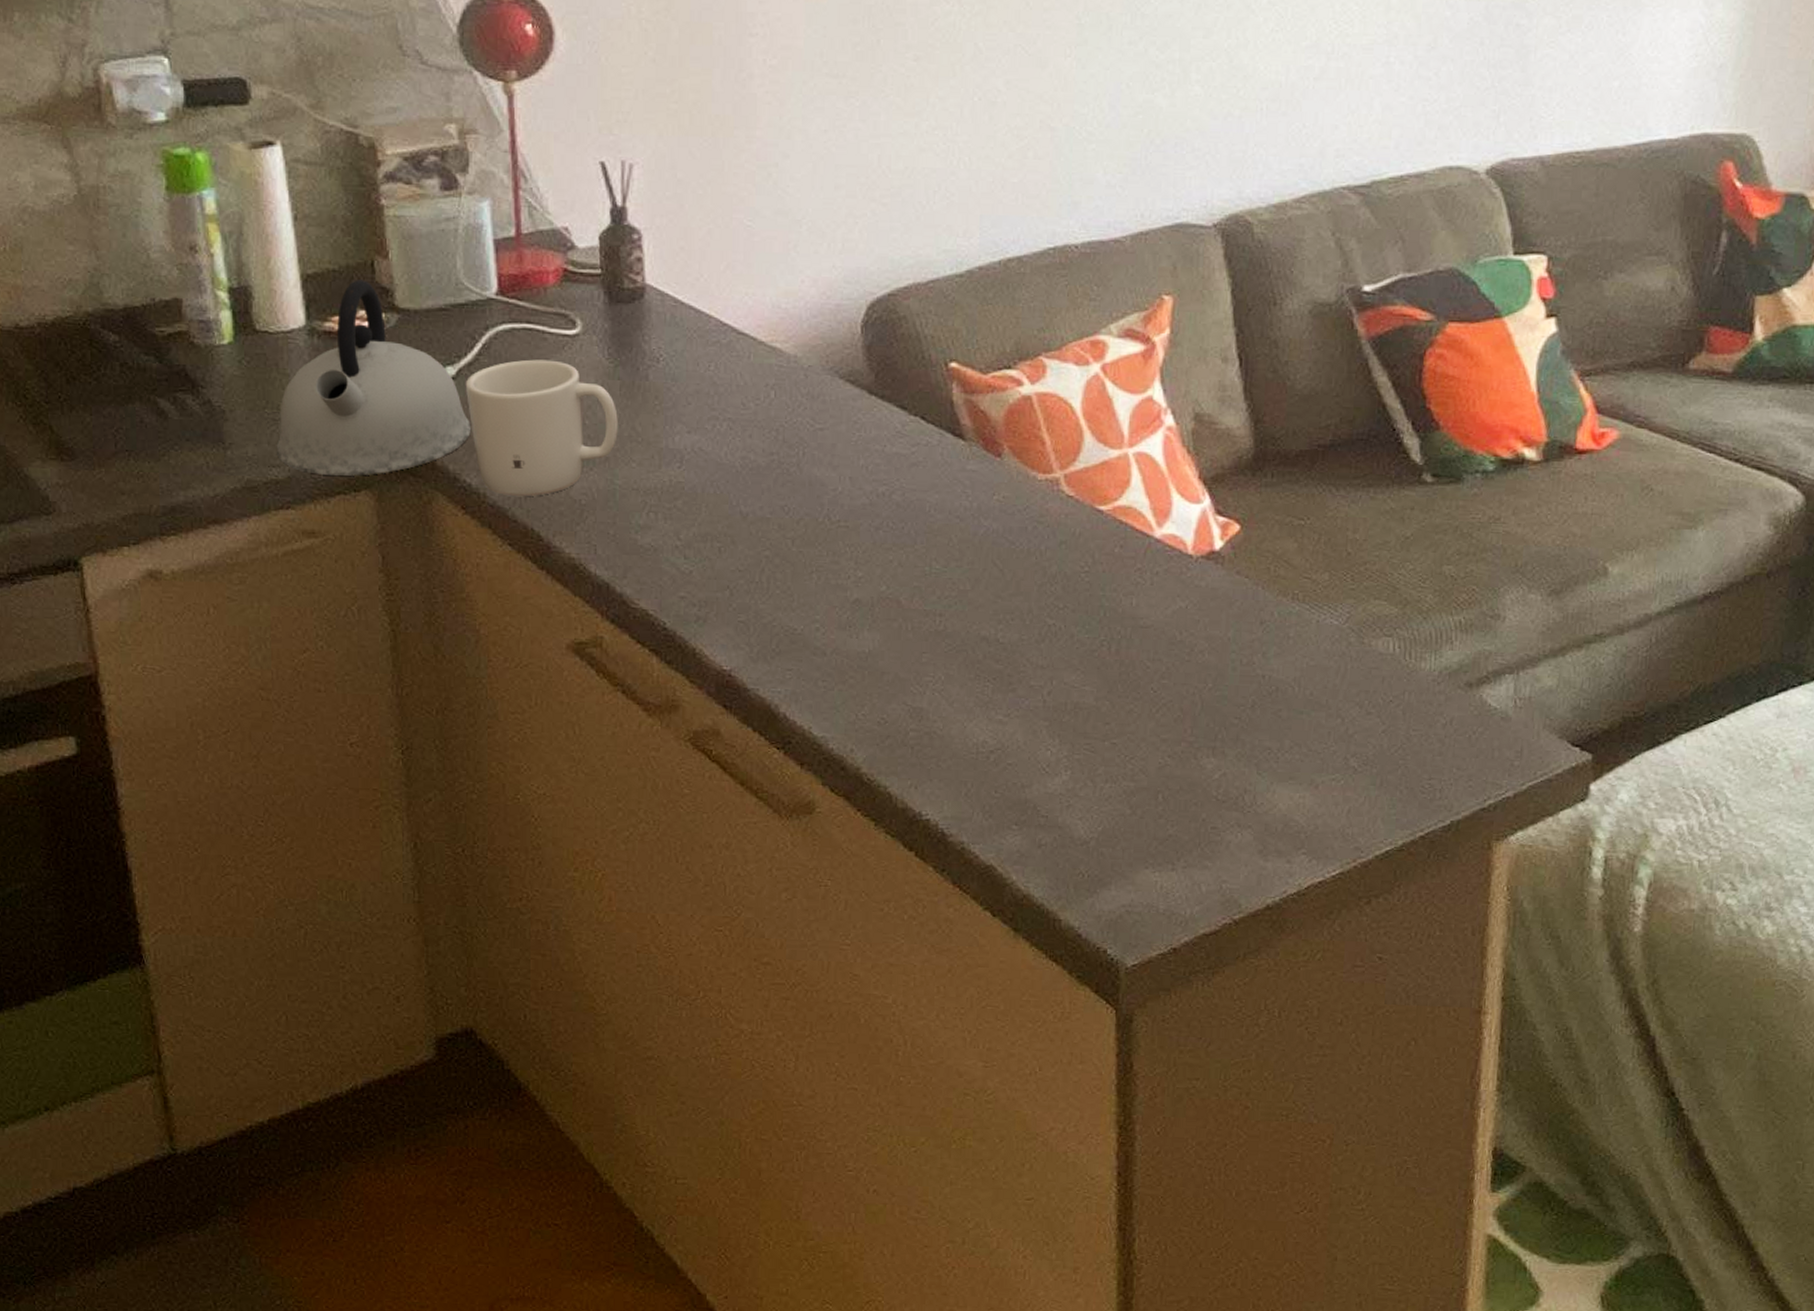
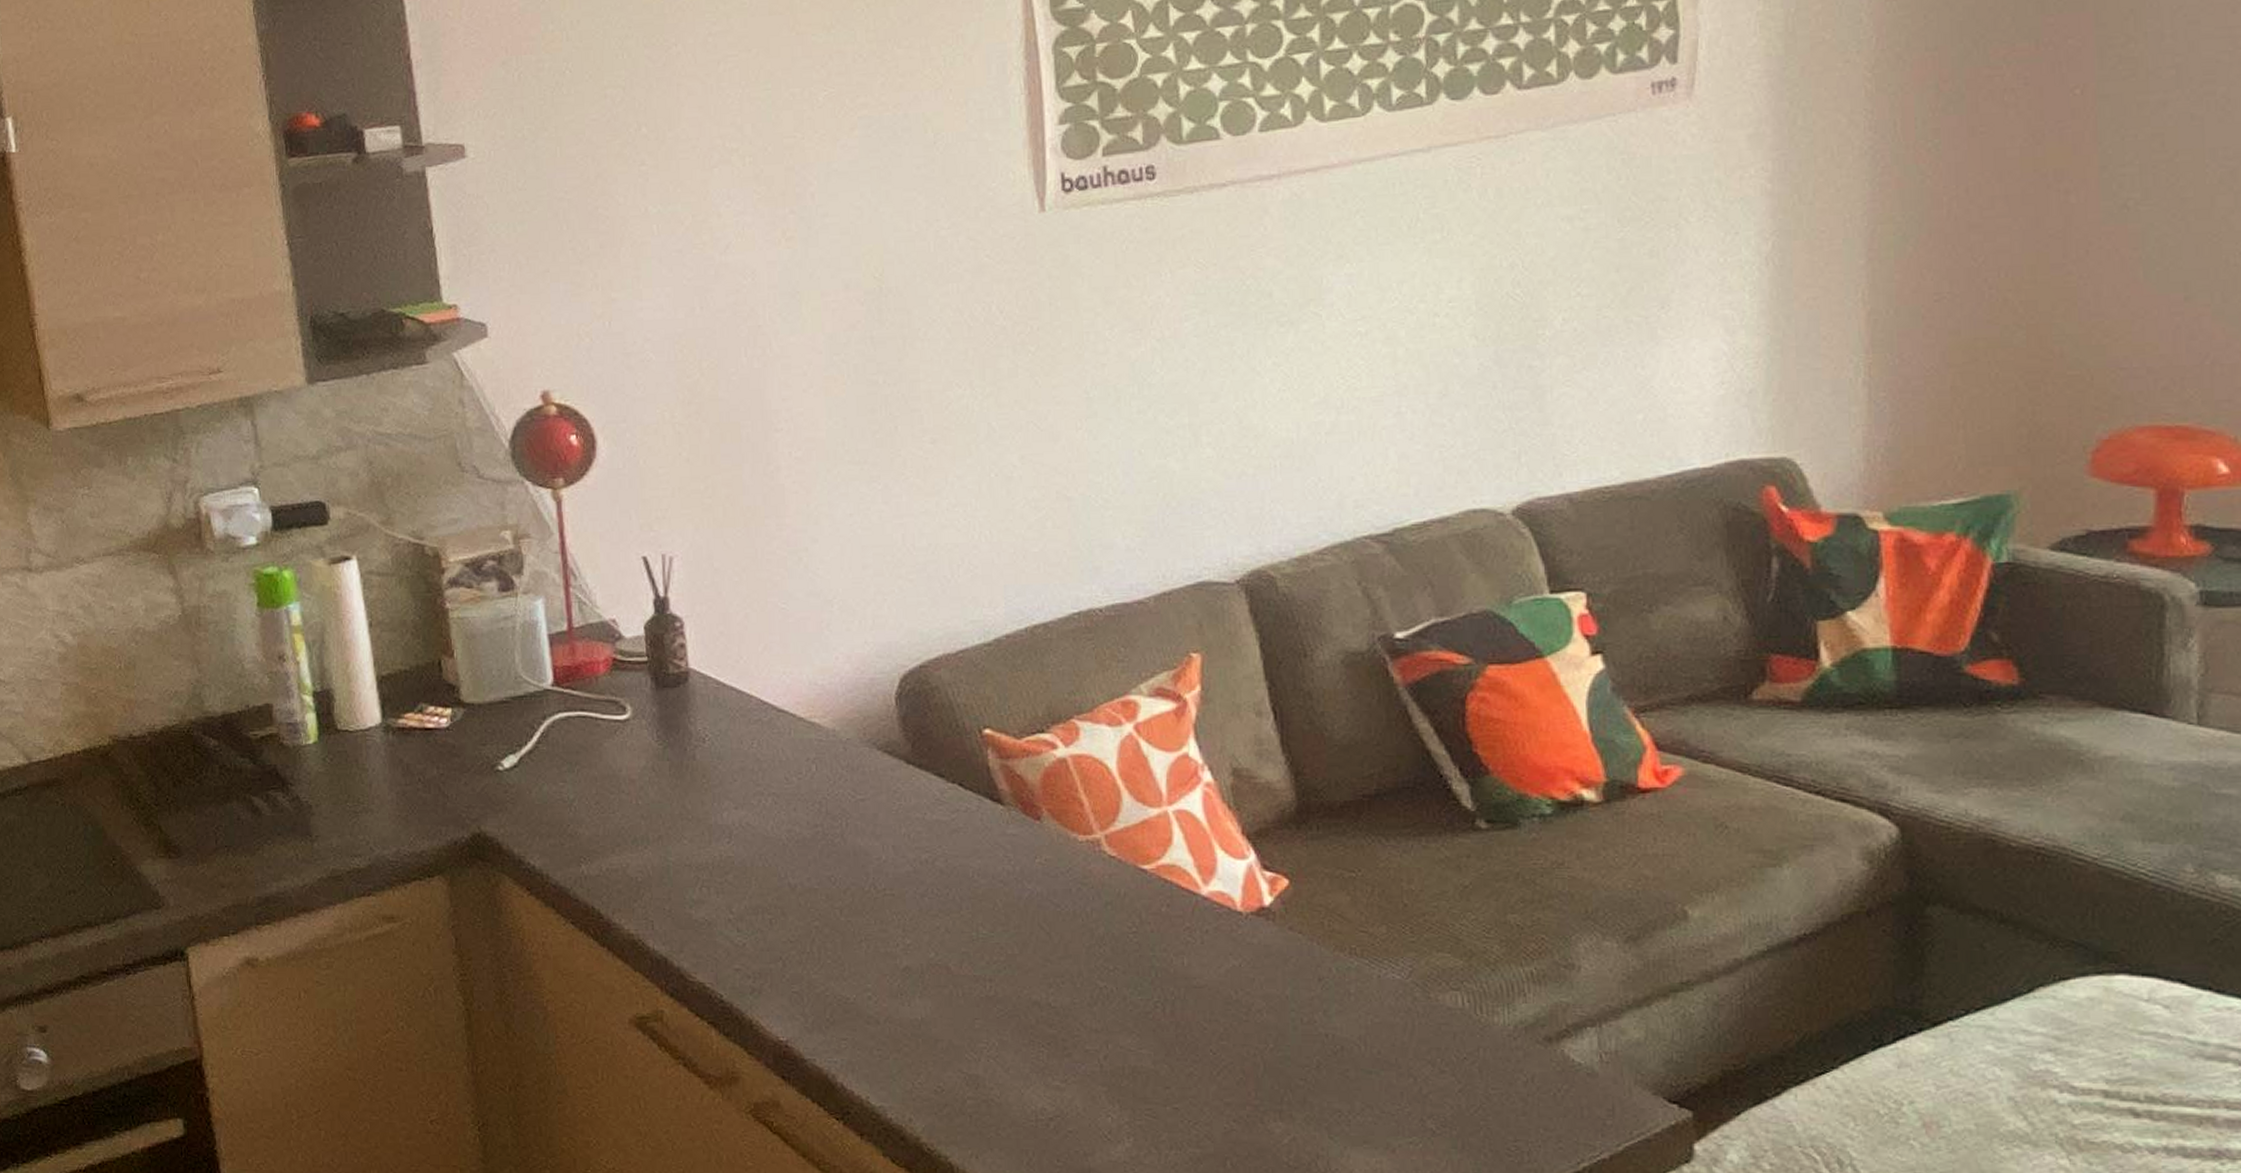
kettle: present [276,280,472,476] -> none [357,678,534,862]
mug: present [465,359,618,497] -> none [526,745,669,877]

